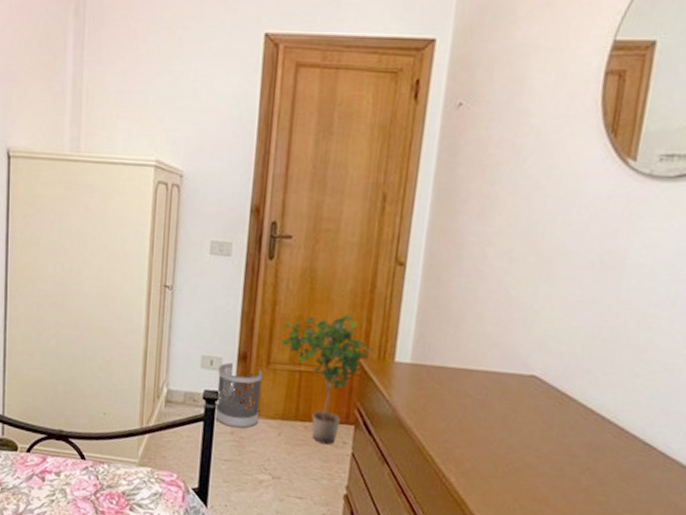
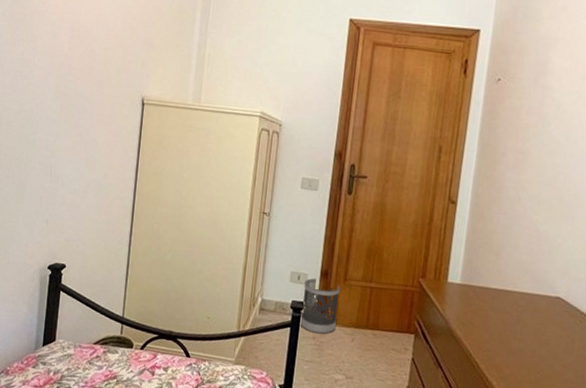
potted plant: present [279,314,373,445] -> none [354,241,430,350]

